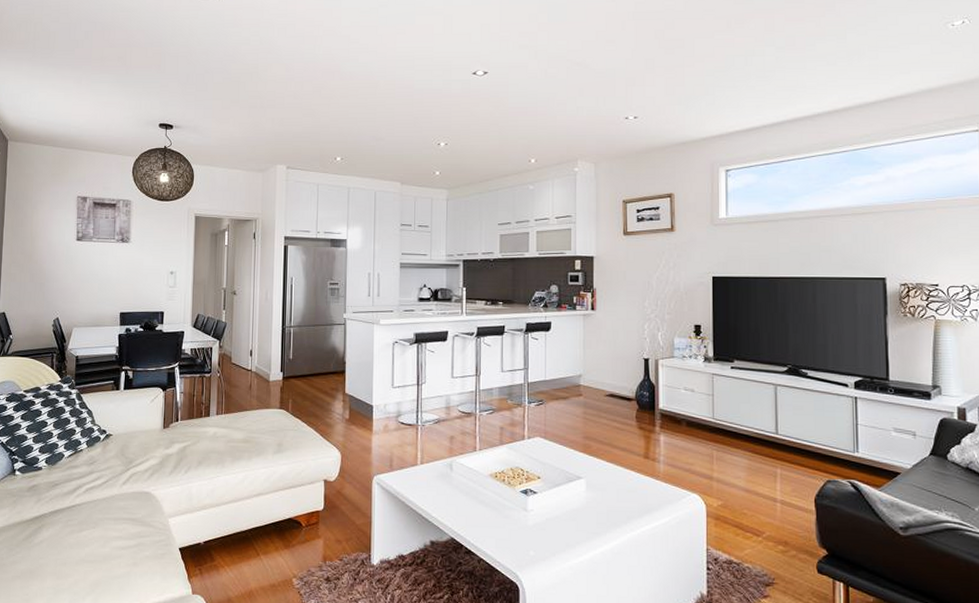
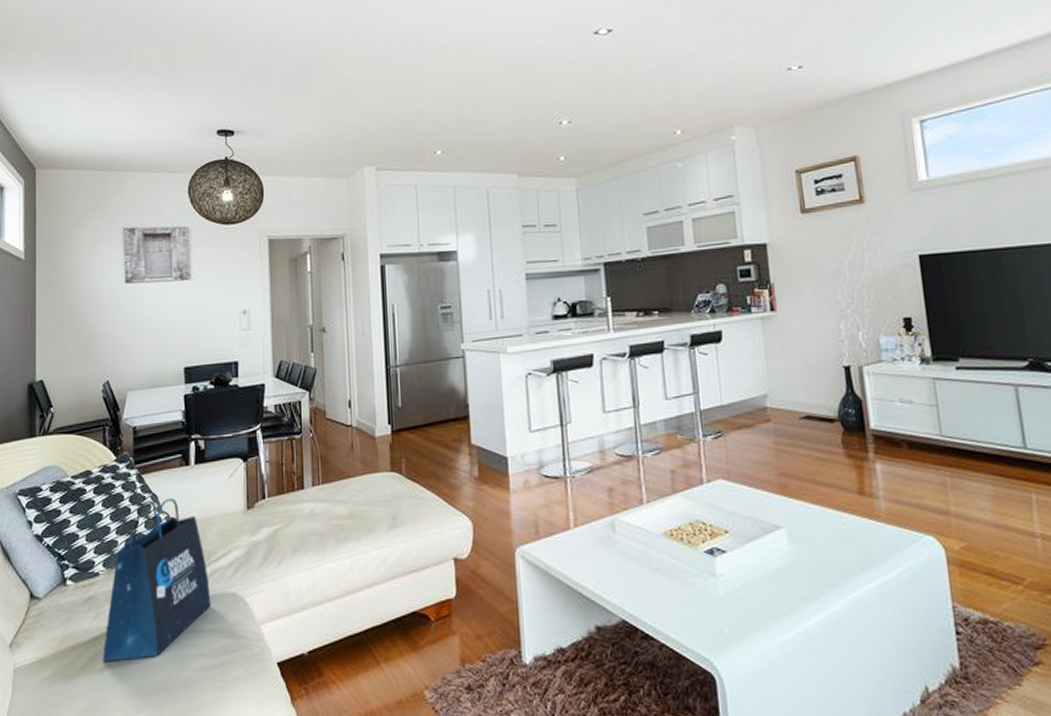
tote bag: none [41,414,130,537] -> present [102,497,211,663]

